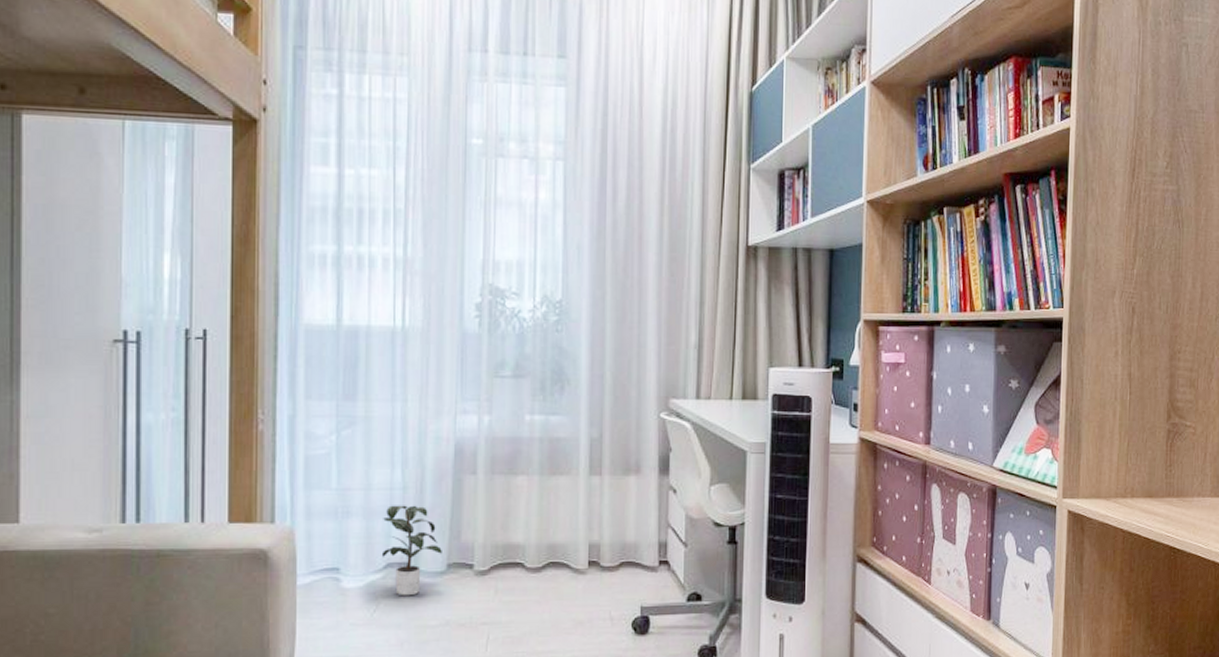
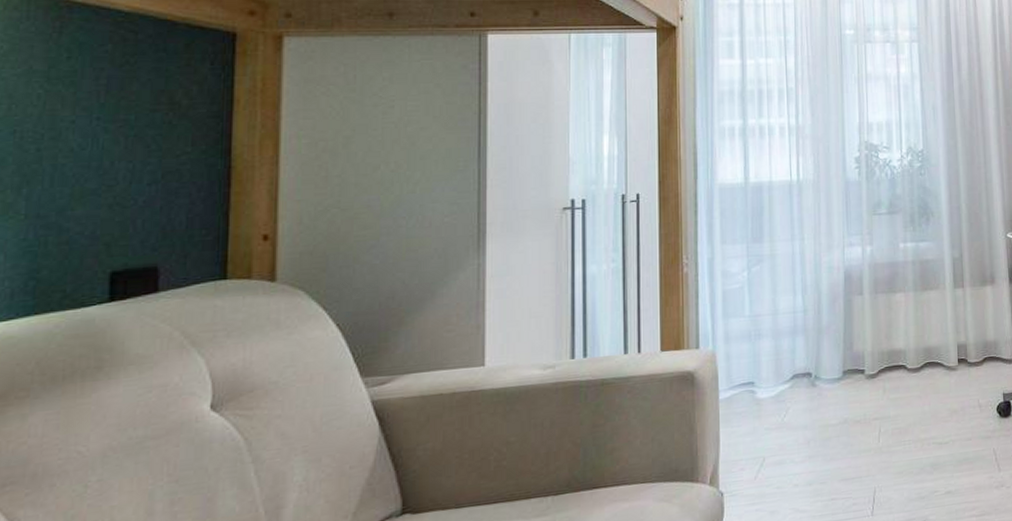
potted plant: present [381,505,442,597] -> none [788,324,838,402]

